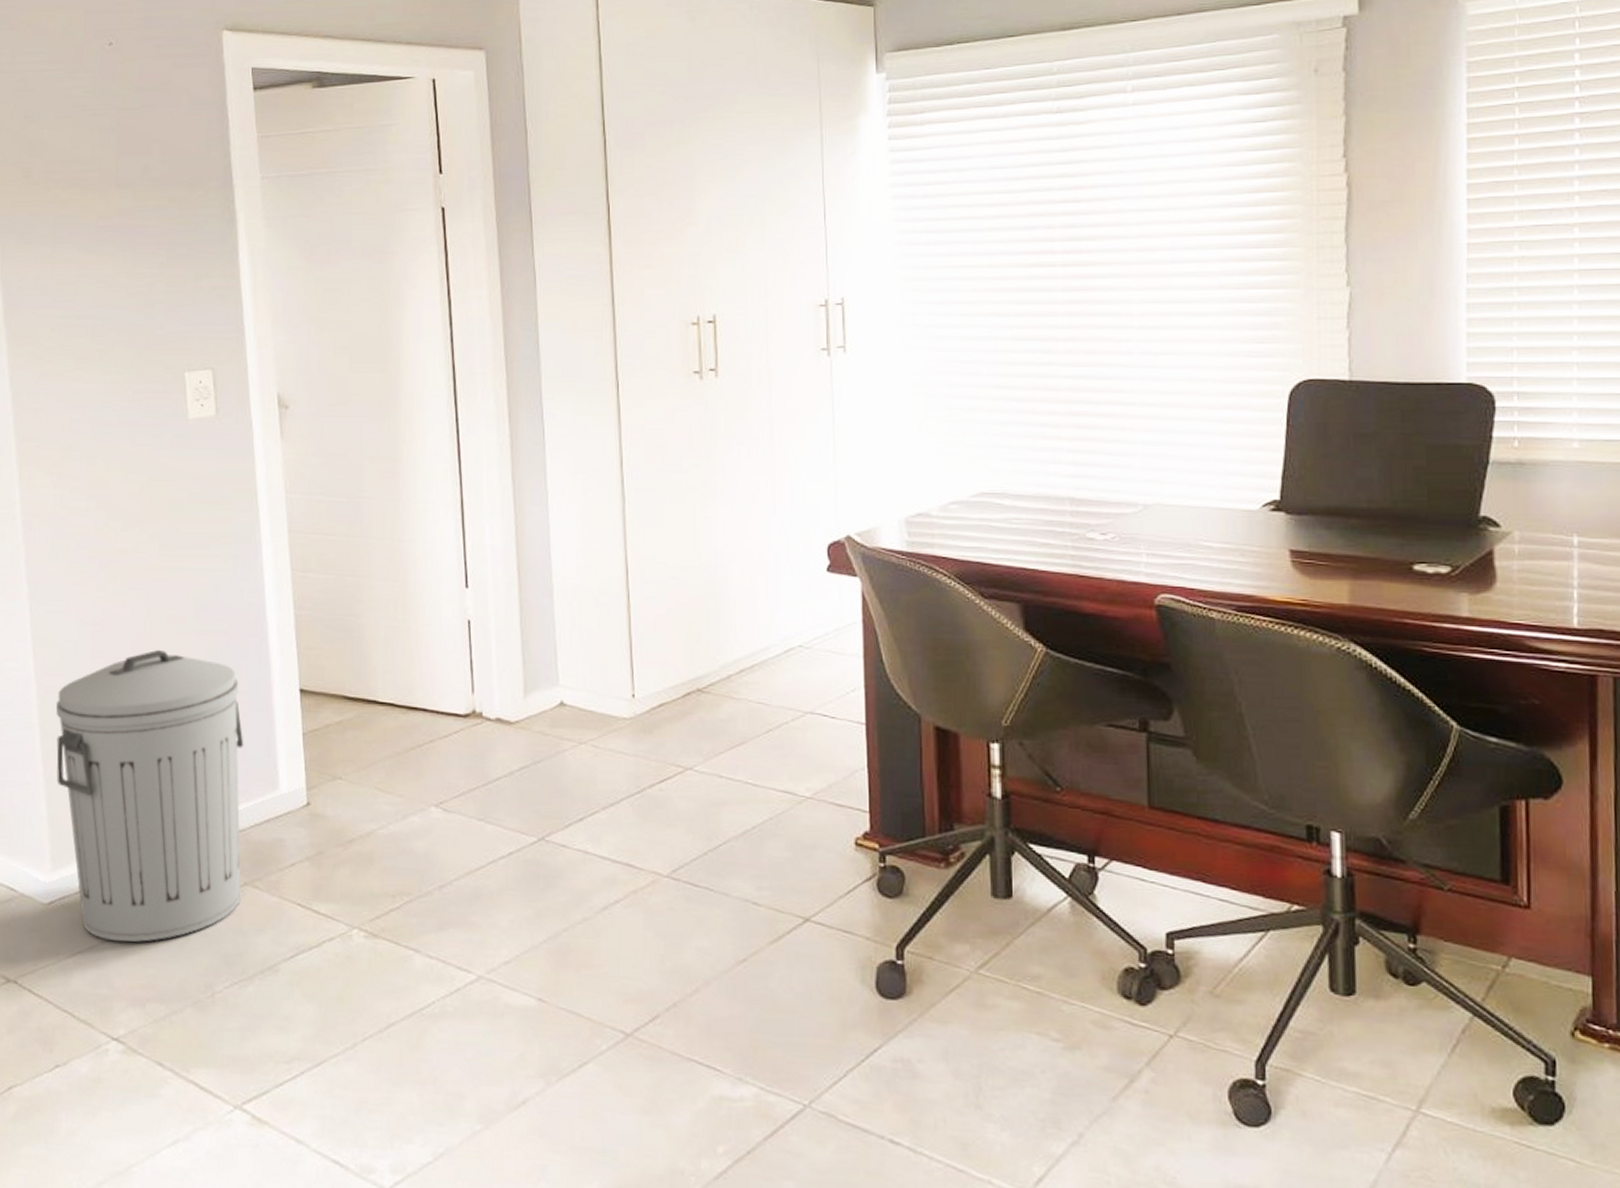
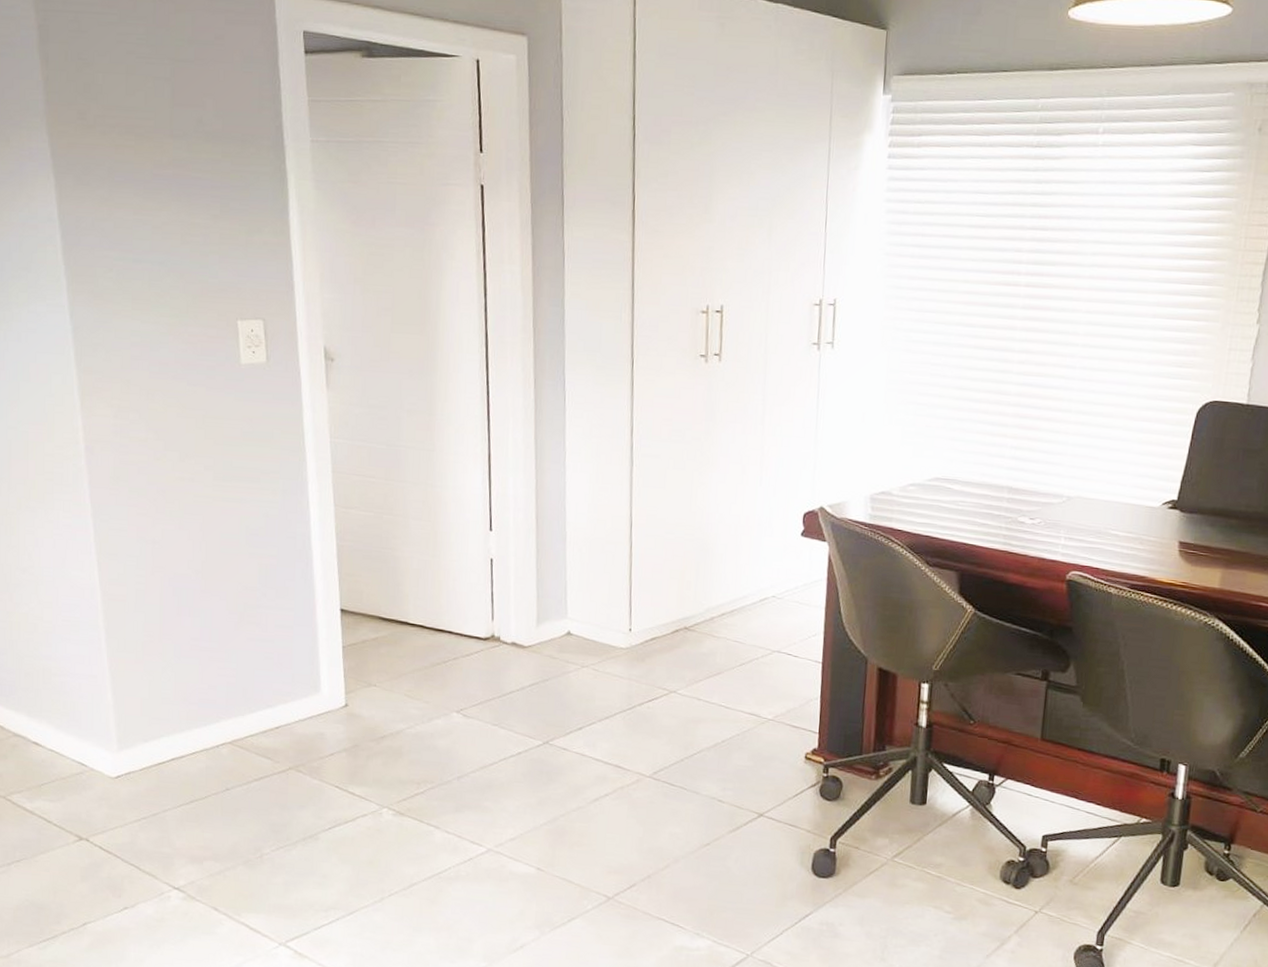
trash can: present [56,650,244,943] -> none [120,568,290,812]

